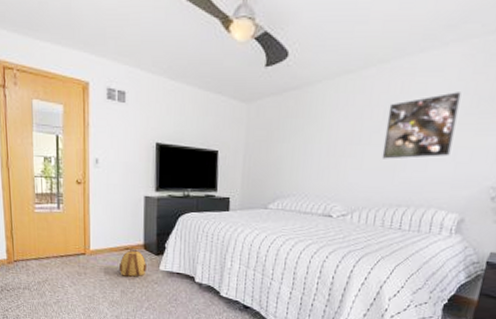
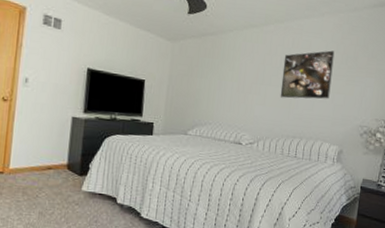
backpack: present [120,246,147,277] -> none [39,166,69,198]

